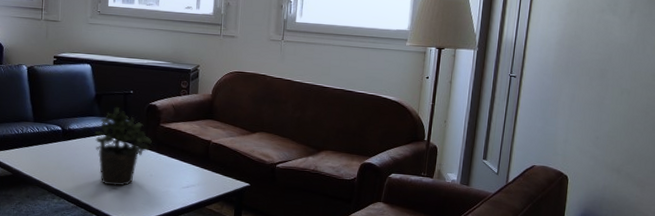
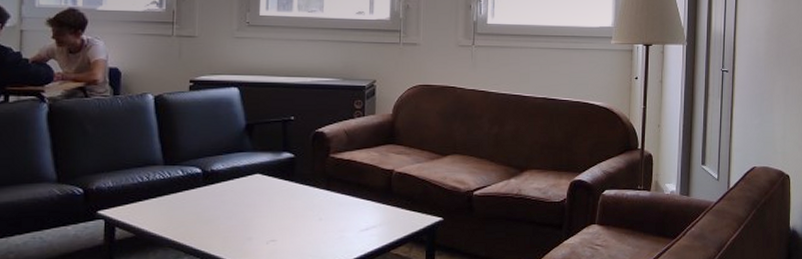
potted plant: present [94,106,152,186] -> none [245,137,320,238]

